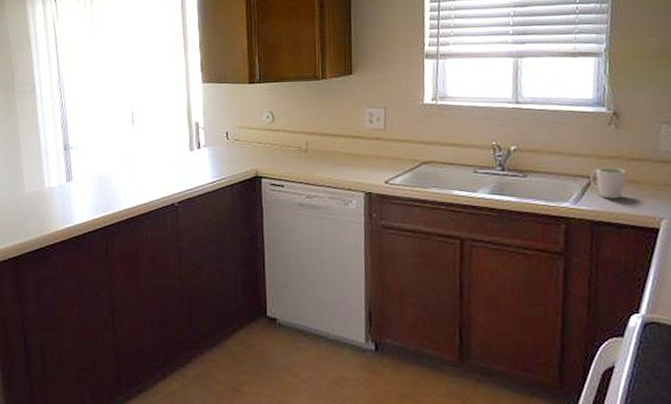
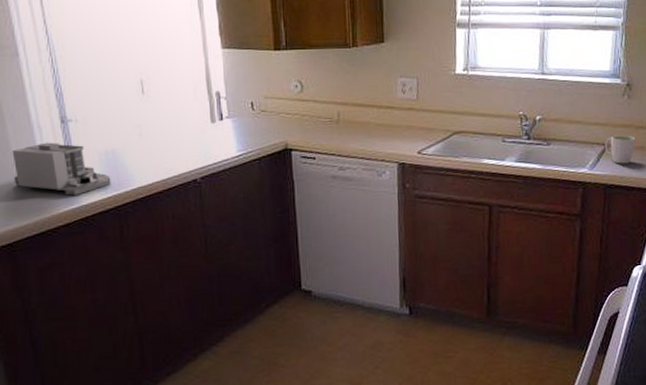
architectural model: none [23,167,102,215] -> present [12,142,111,196]

